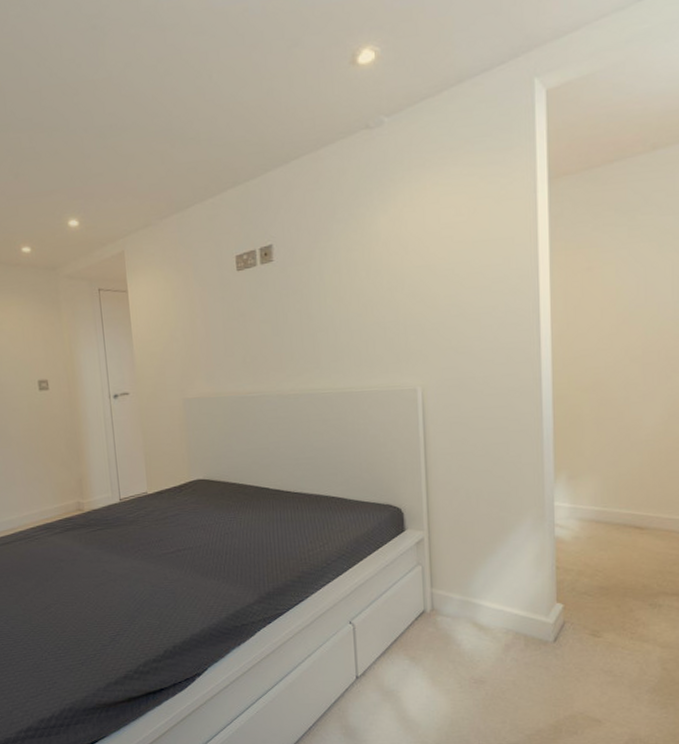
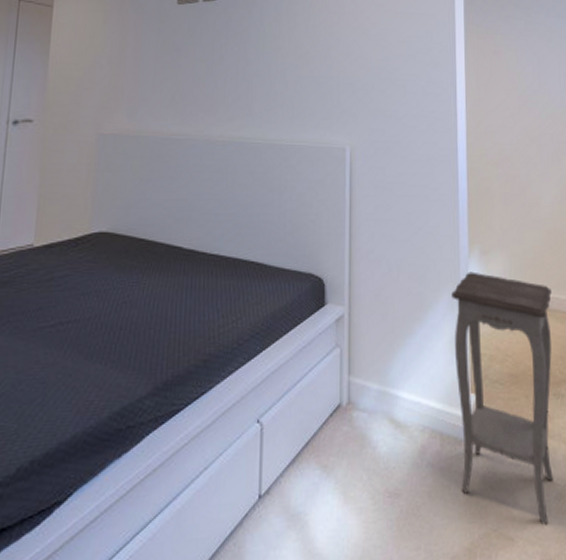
accent table: none [535,496,653,713] -> present [451,271,553,526]

